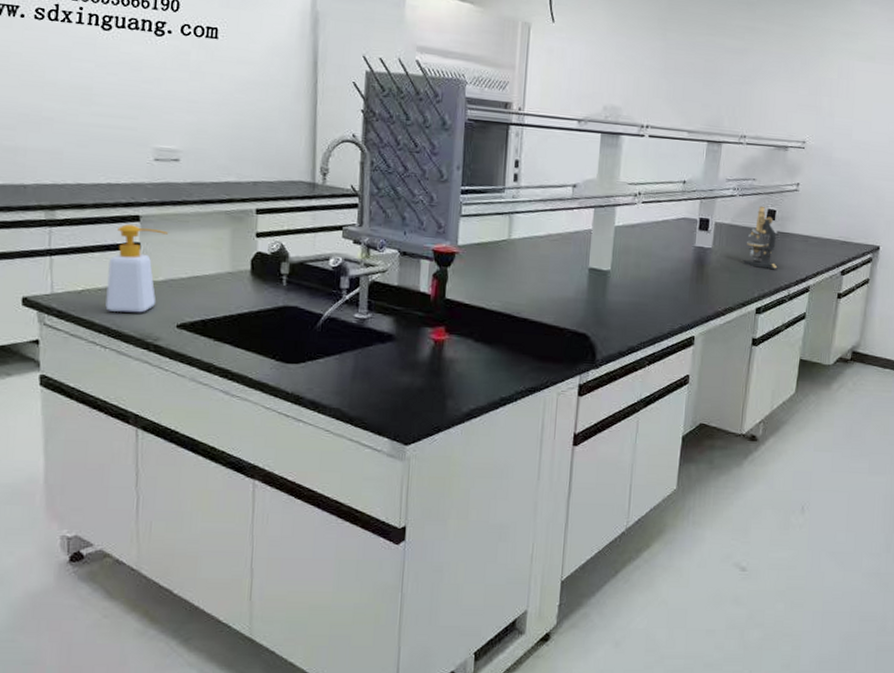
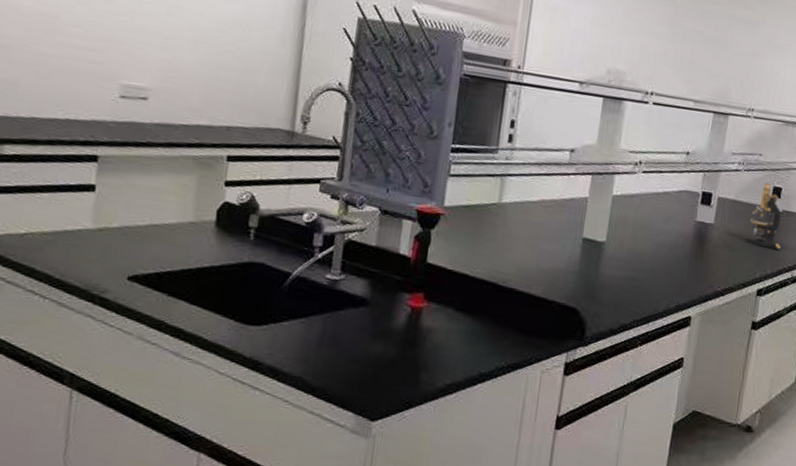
soap bottle: present [105,224,168,313] -> none [49,164,128,262]

